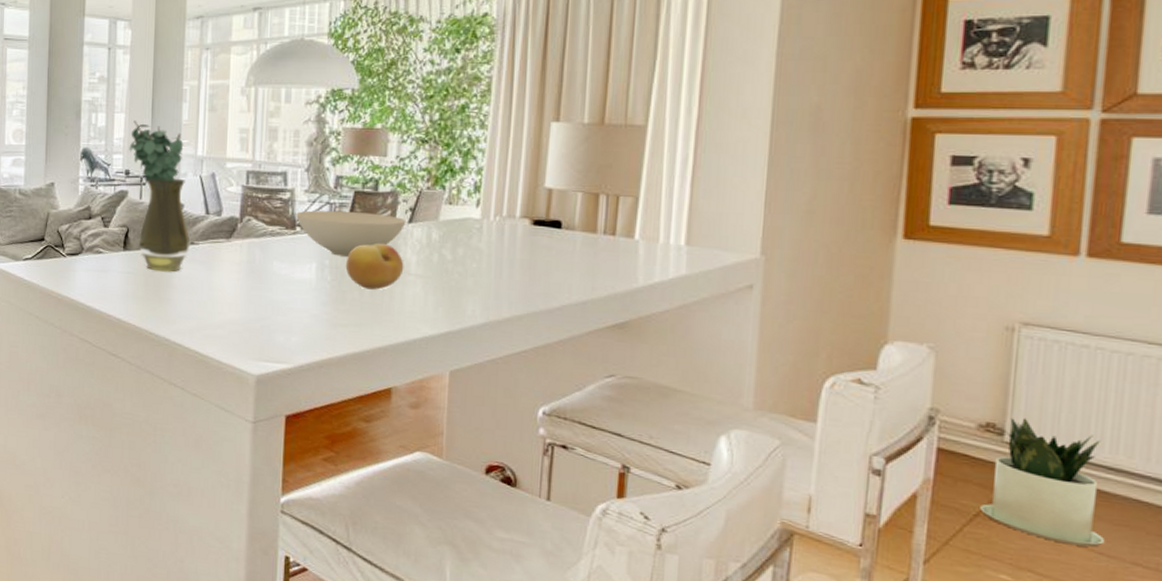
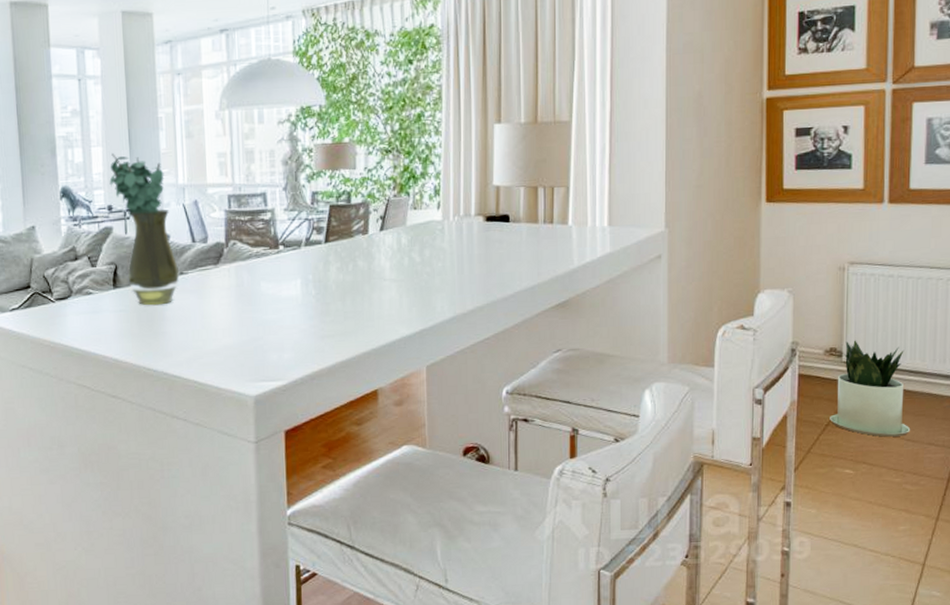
bowl: present [296,210,407,257] -> none [278,225,378,270]
fruit: present [345,244,404,290] -> none [327,253,380,299]

